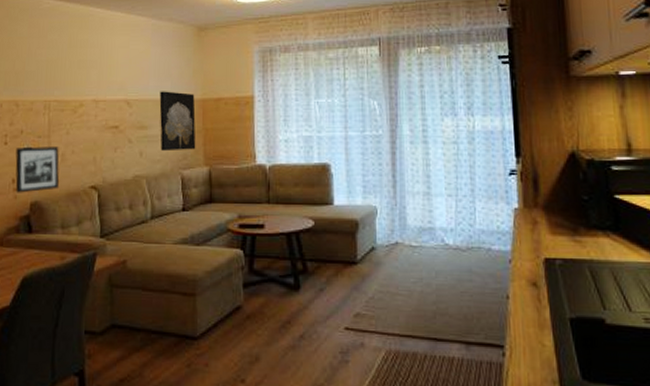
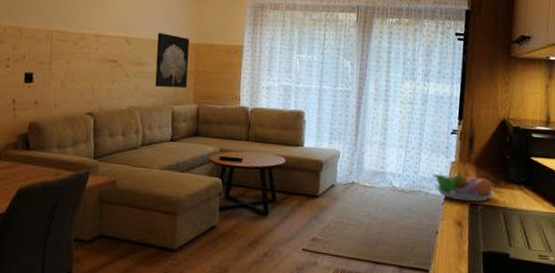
picture frame: present [15,146,60,193] -> none [15,71,60,114]
fruit bowl: none [492,219,573,257] -> present [432,171,494,203]

